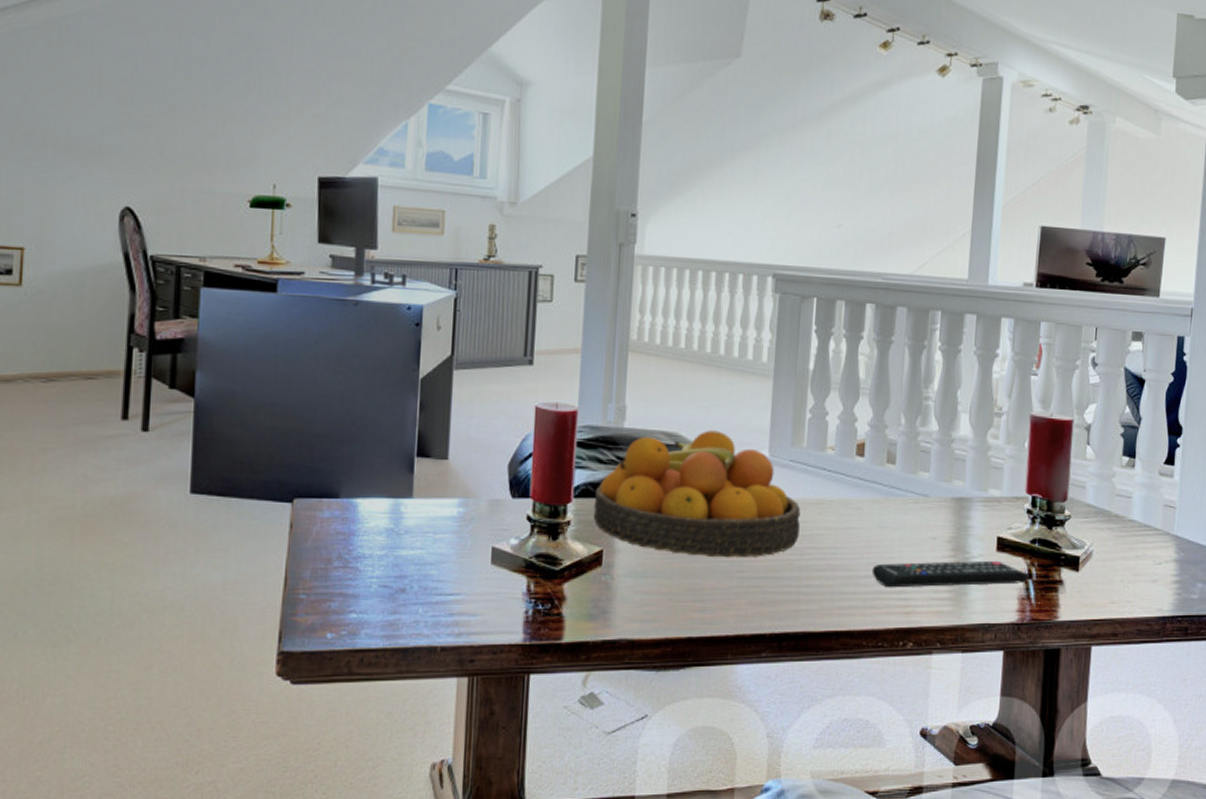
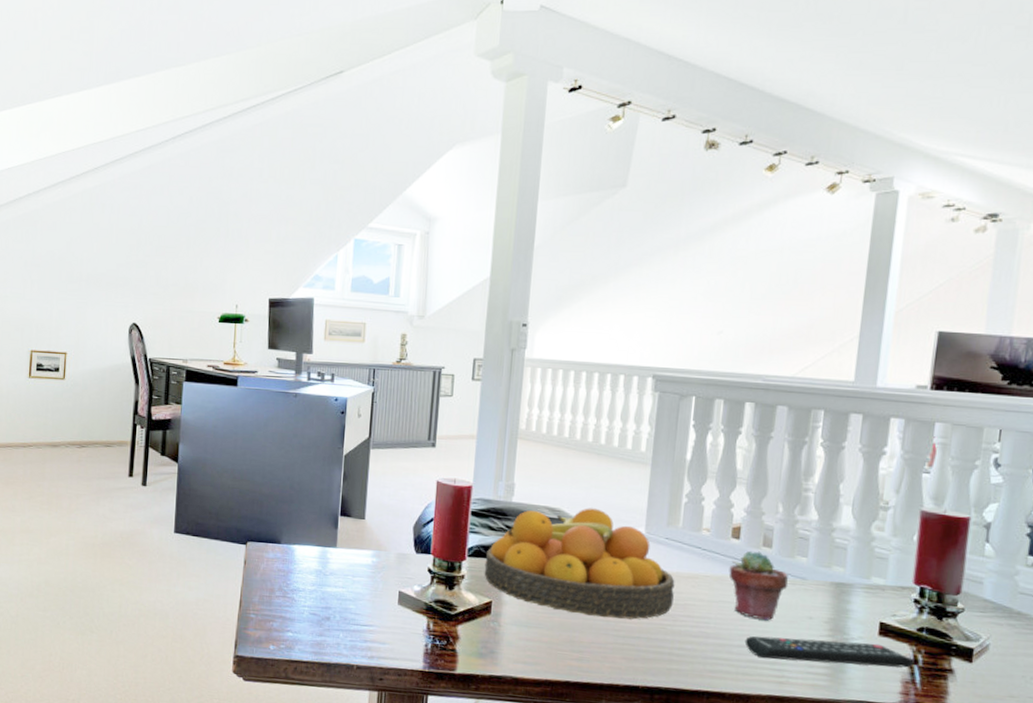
potted succulent: none [854,469,912,546] -> present [729,551,789,621]

